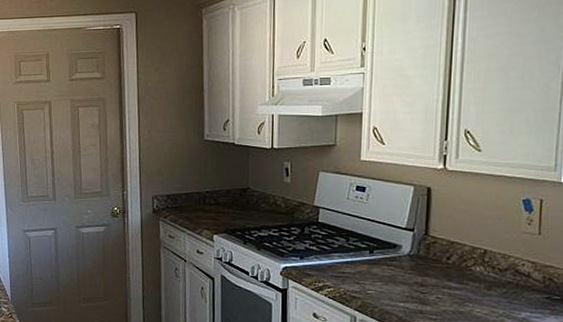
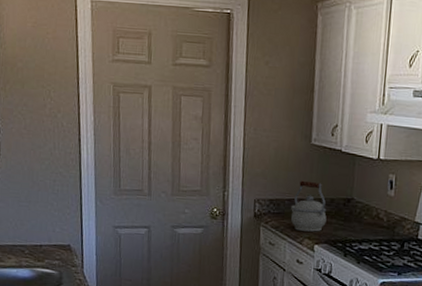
kettle: none [187,175,224,223] -> present [290,180,327,232]

